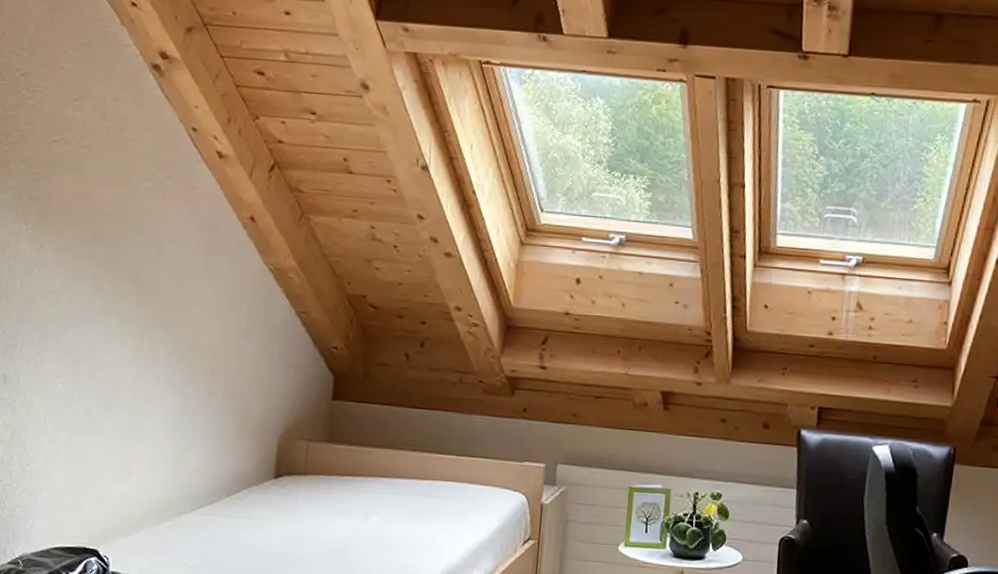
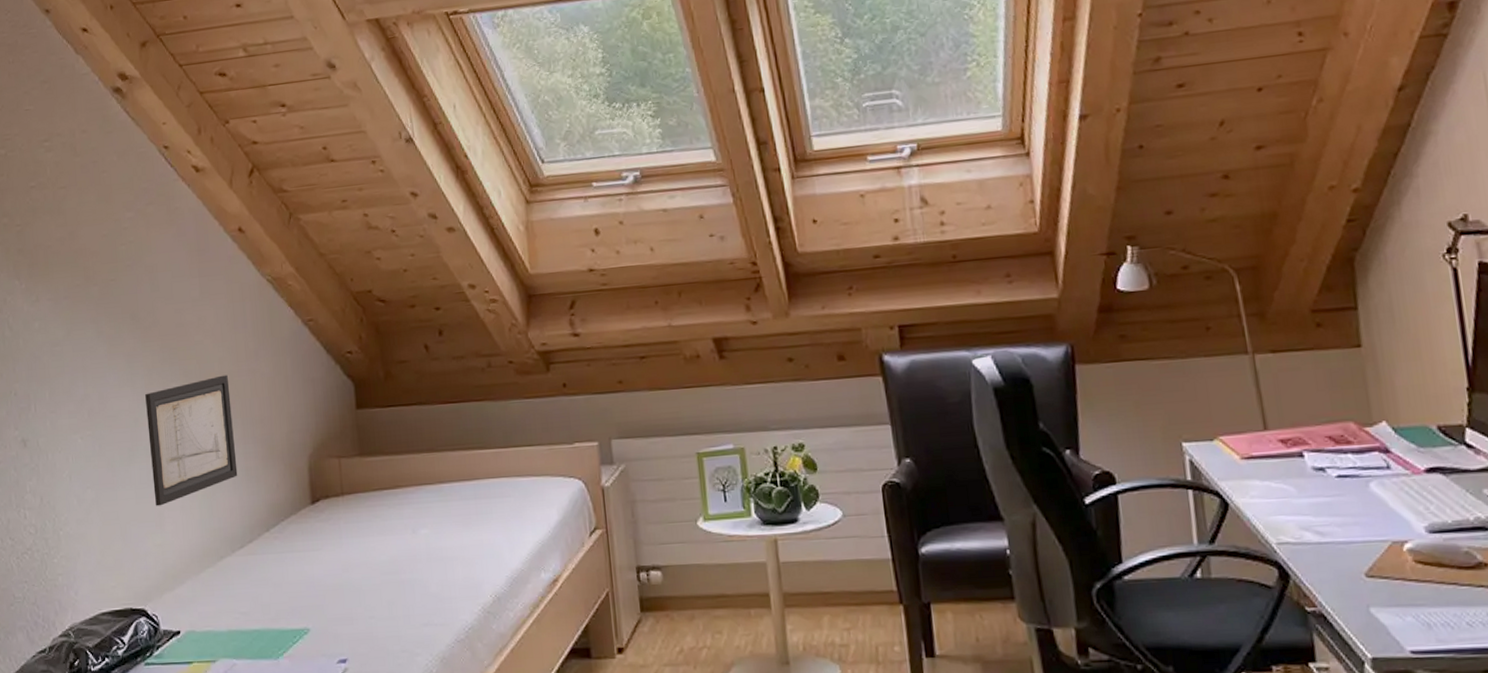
wall art: none [125,348,216,458] -> present [145,375,238,506]

